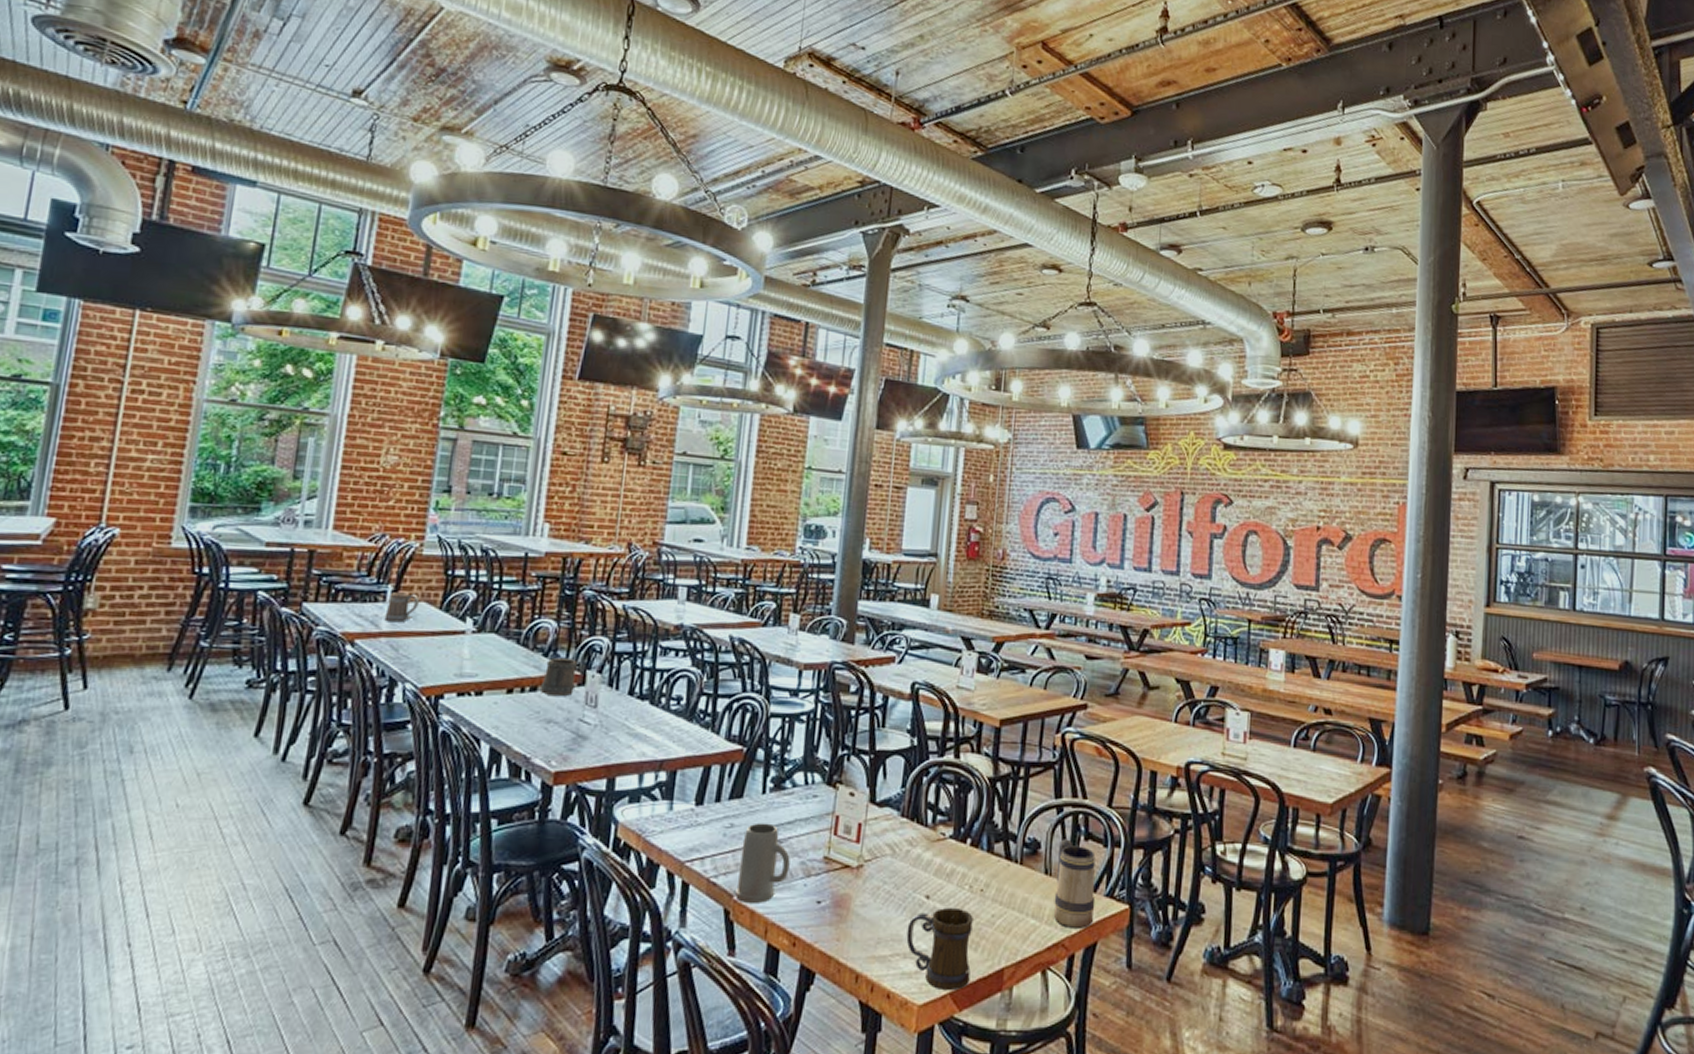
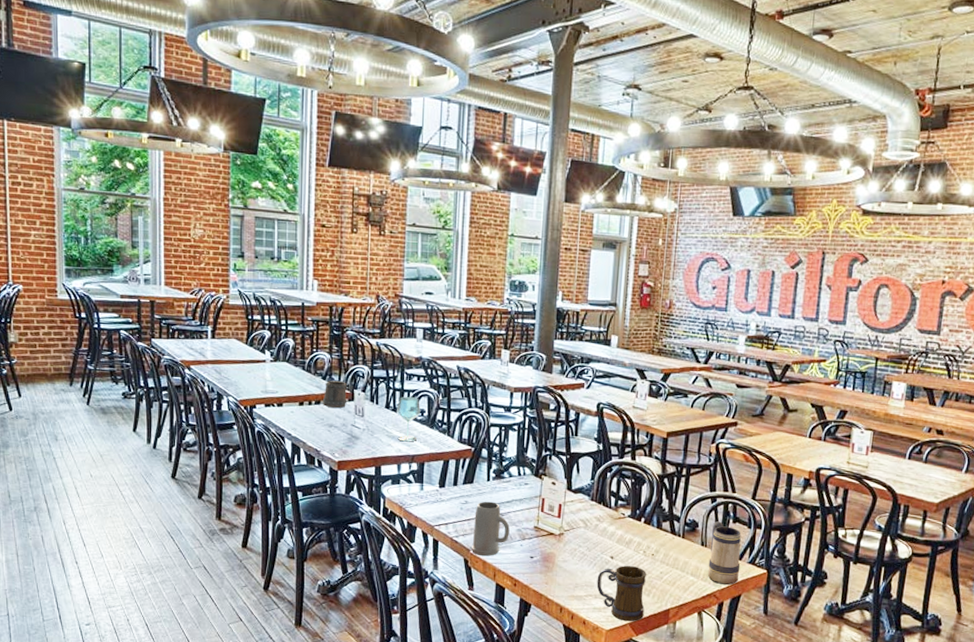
beer mug: present [384,592,420,623] -> none [208,332,232,354]
wine glass: none [641,678,677,742] -> present [397,396,421,442]

